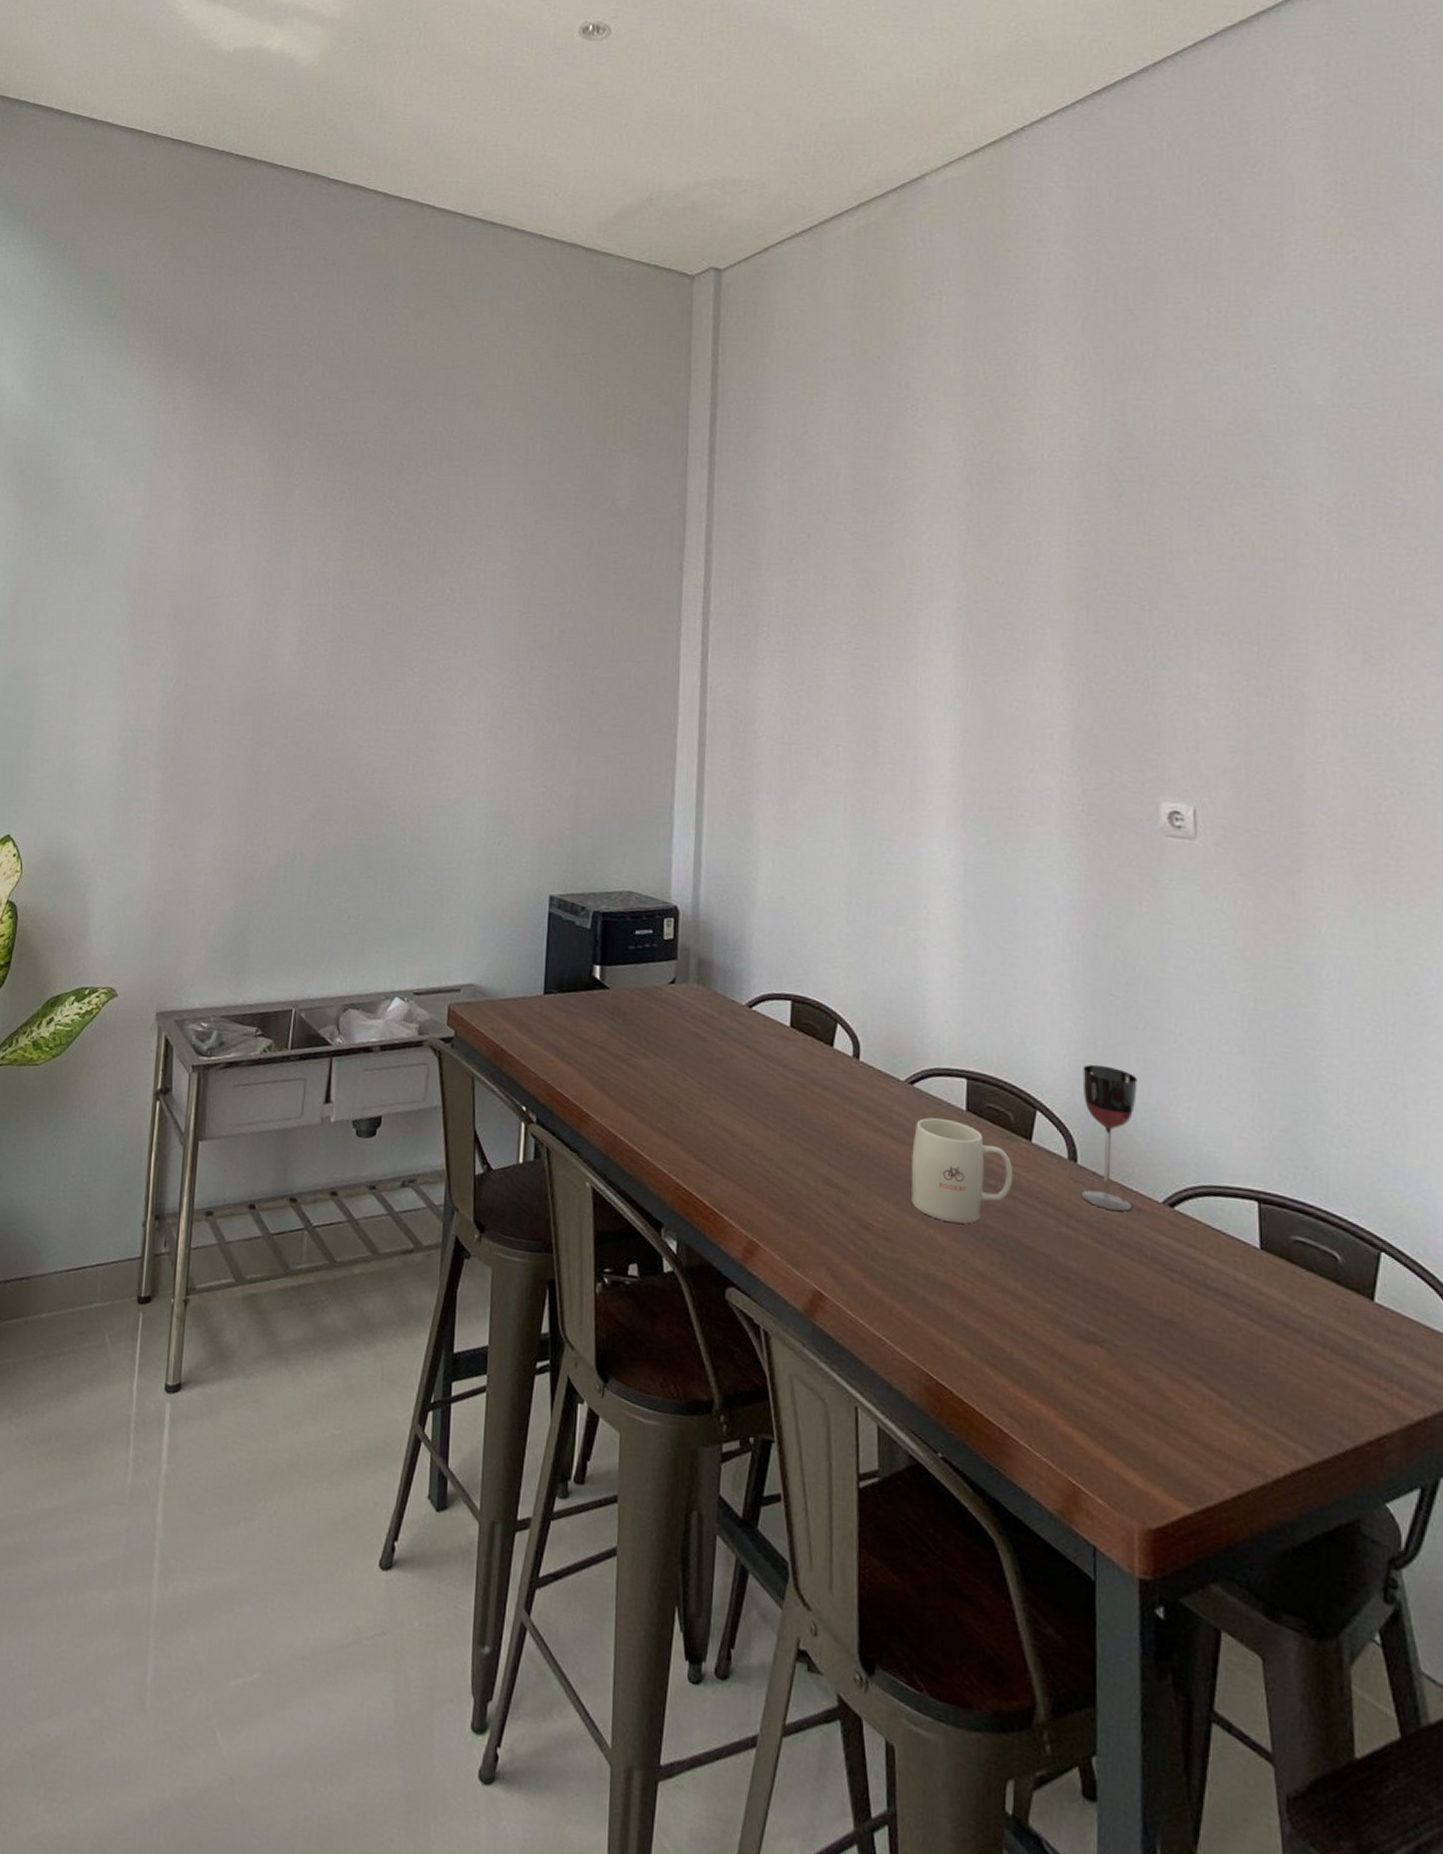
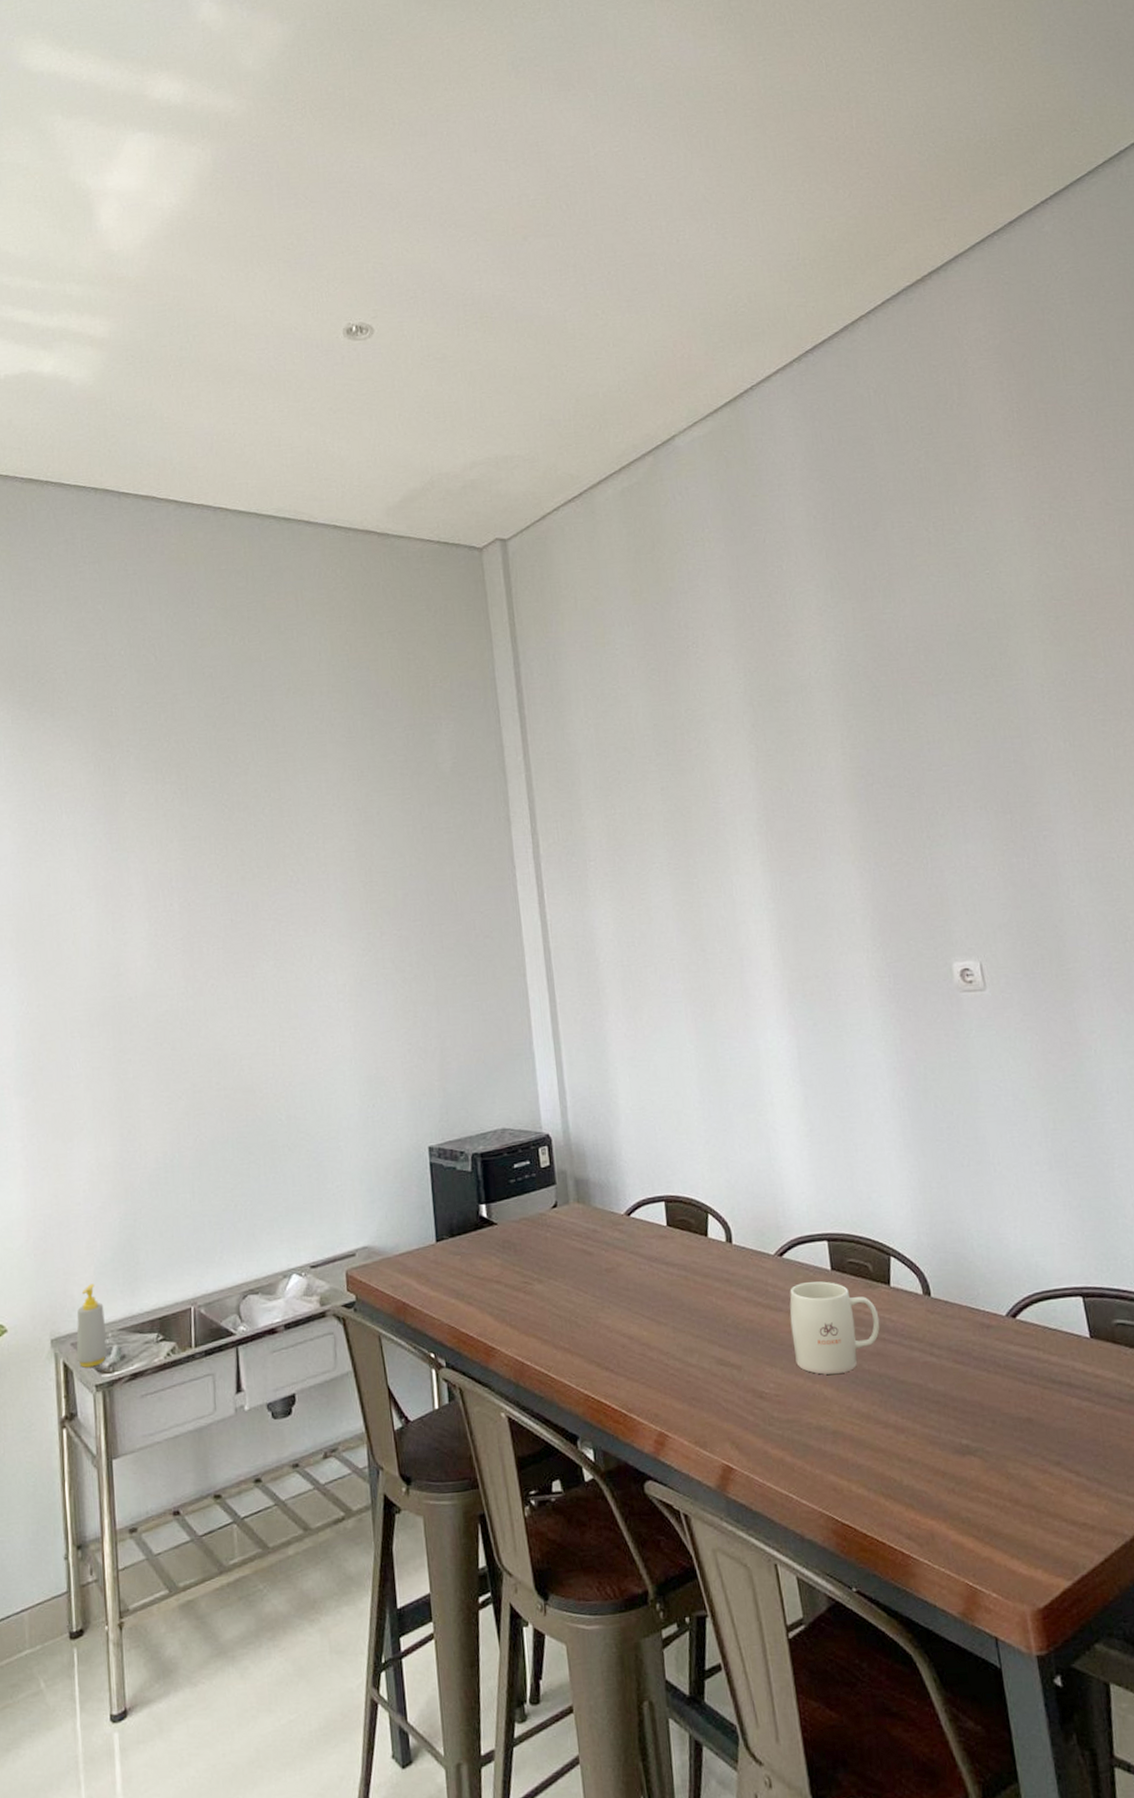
soap bottle: none [178,966,210,1047] -> present [76,1283,108,1368]
wineglass: present [1081,1064,1137,1211] -> none [923,1204,982,1332]

